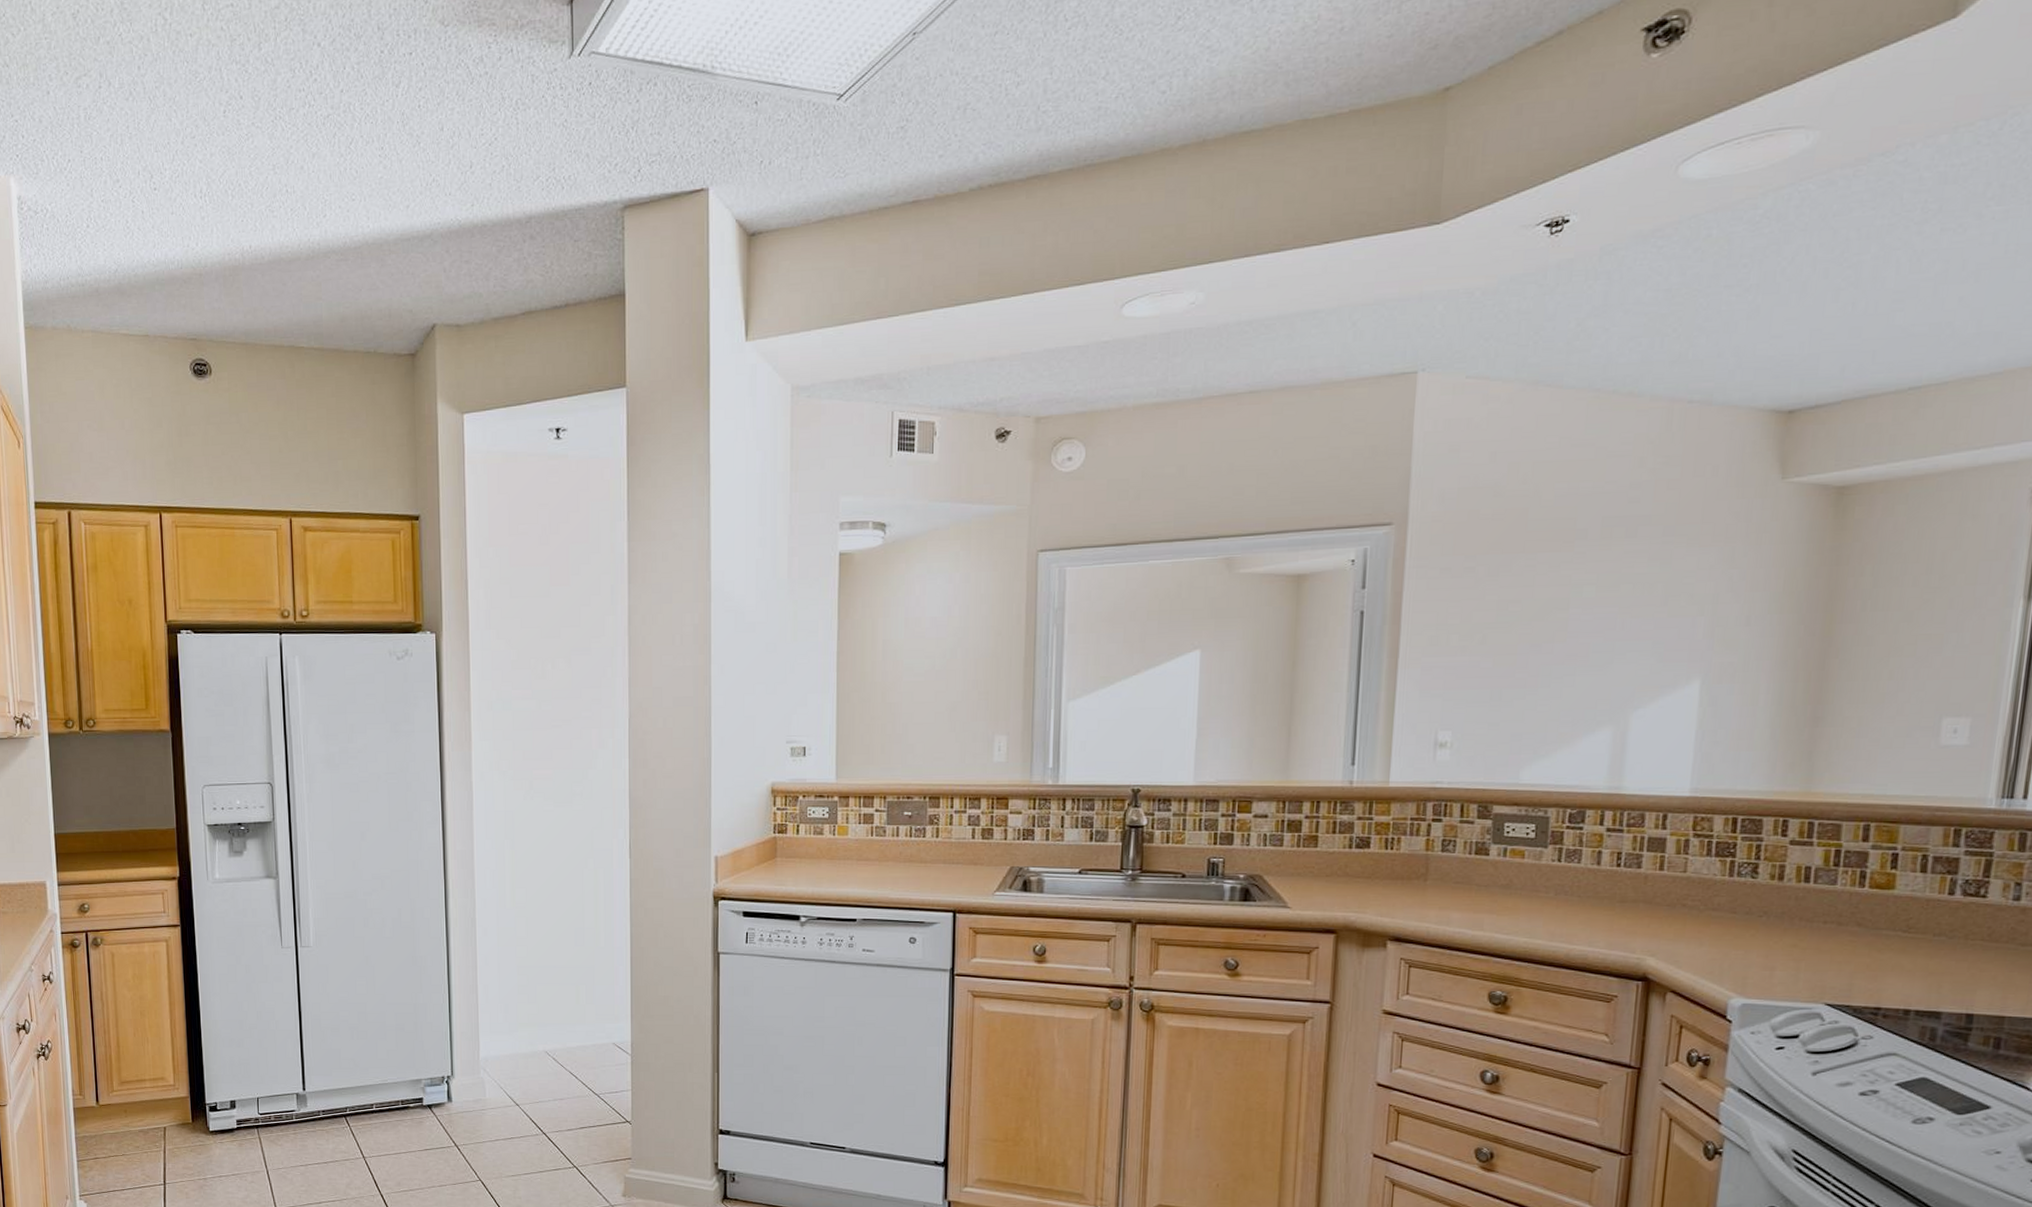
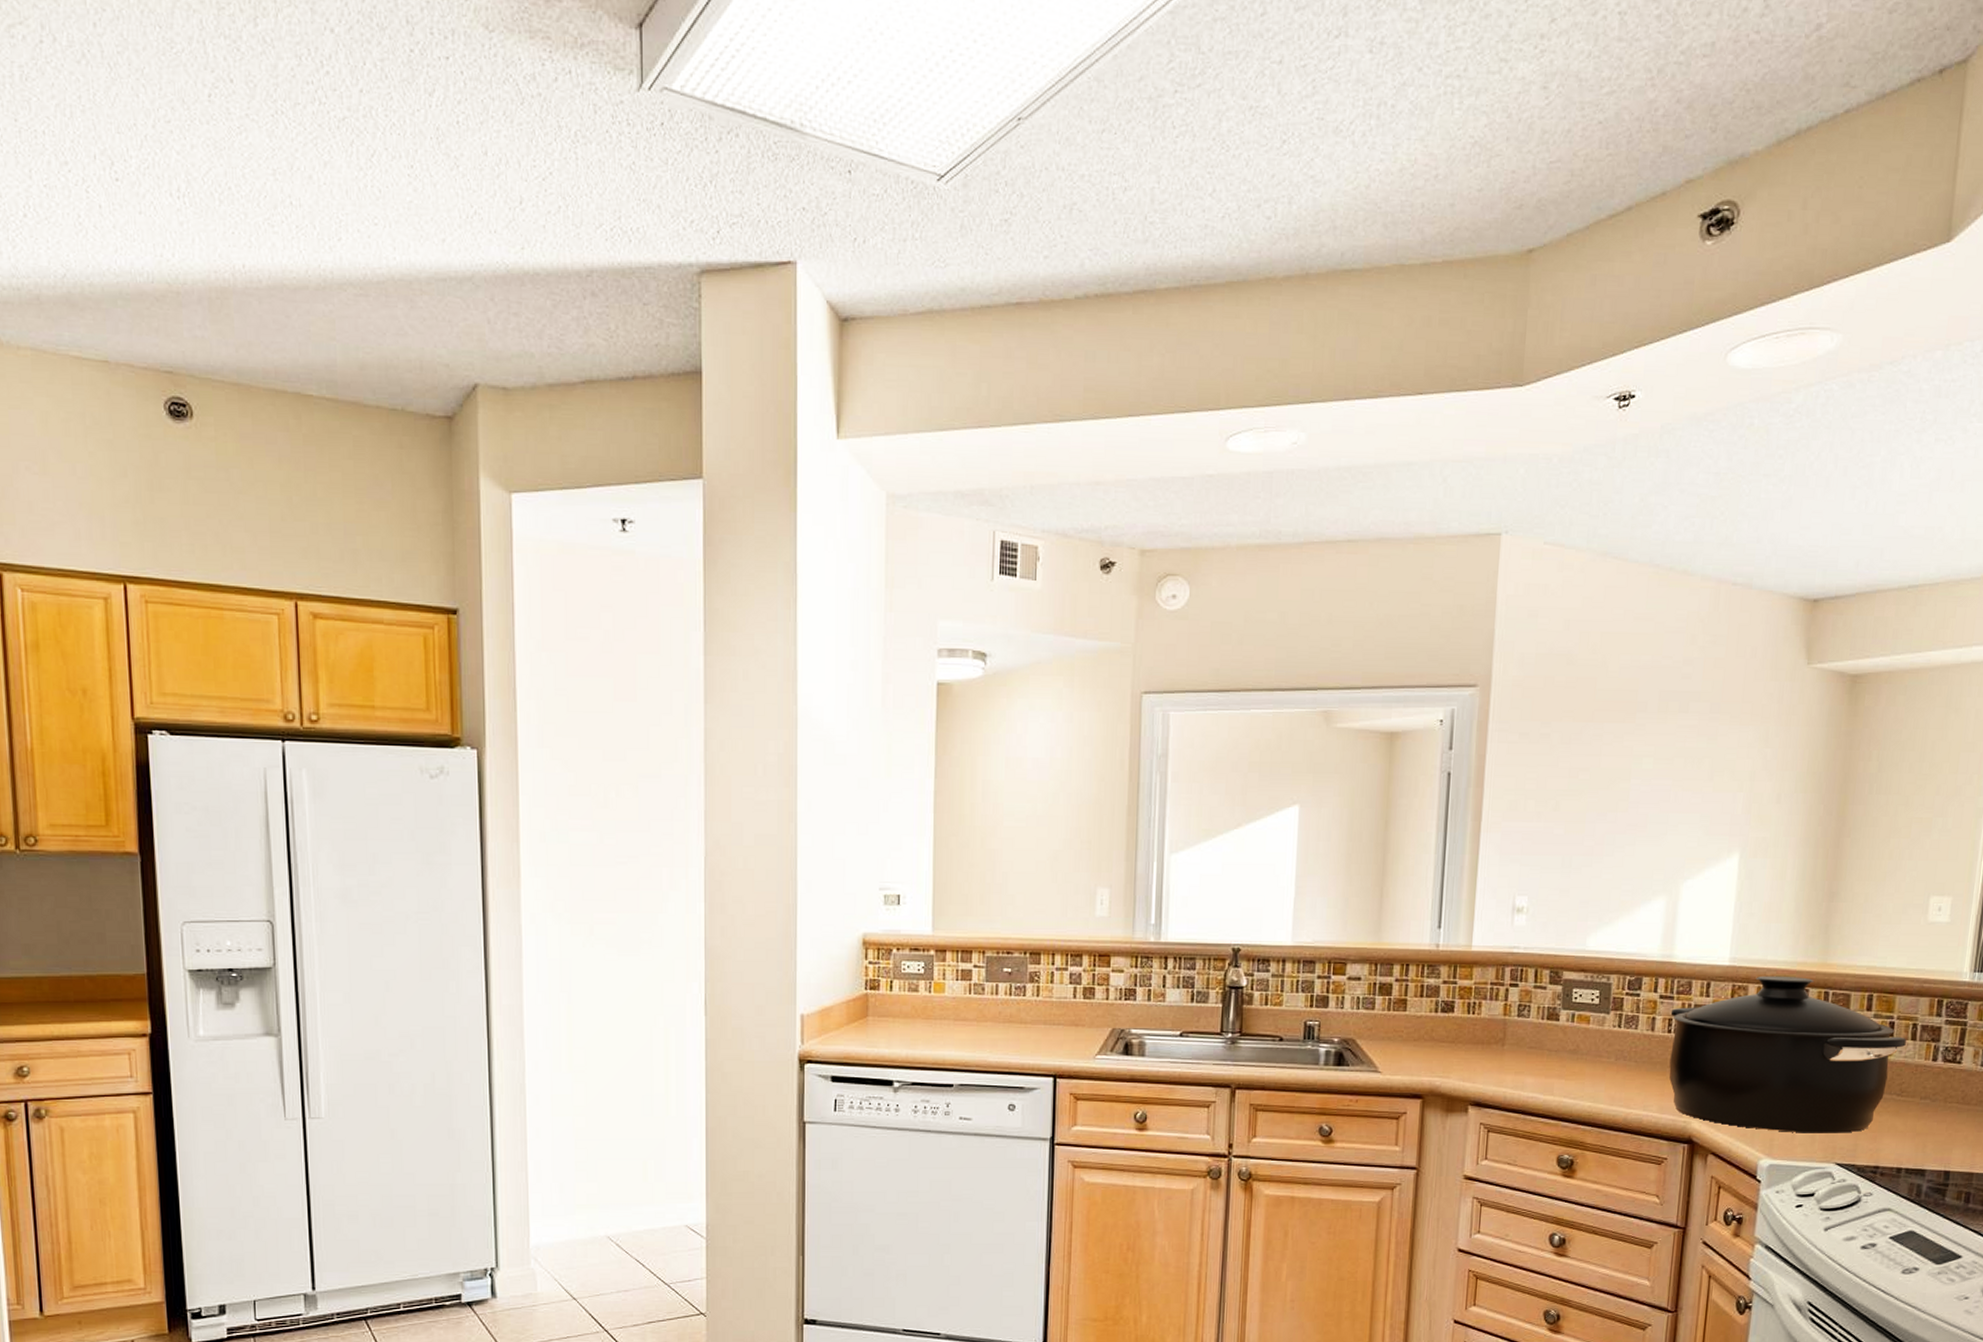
saucepan: none [1618,806,1914,972] -> present [1669,975,1906,1133]

